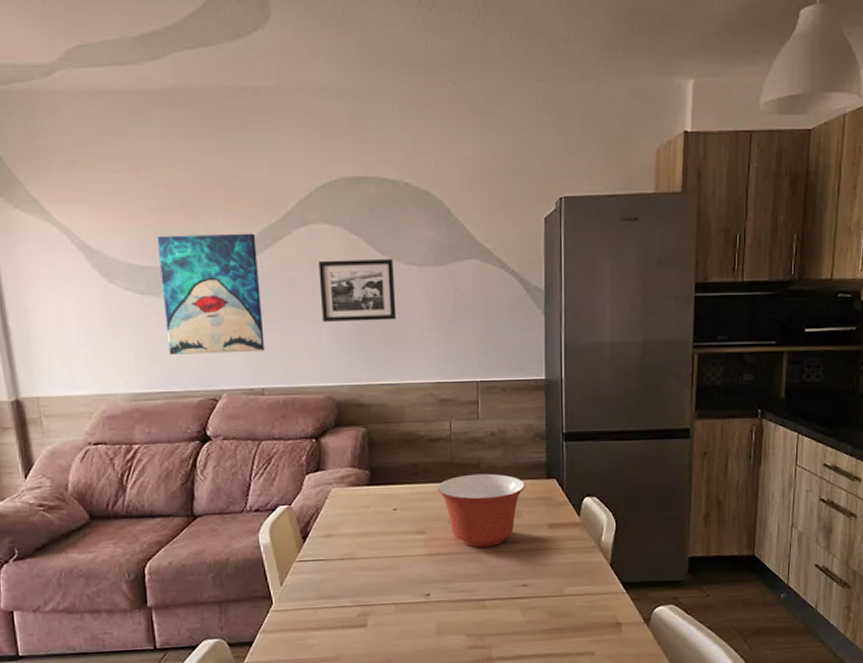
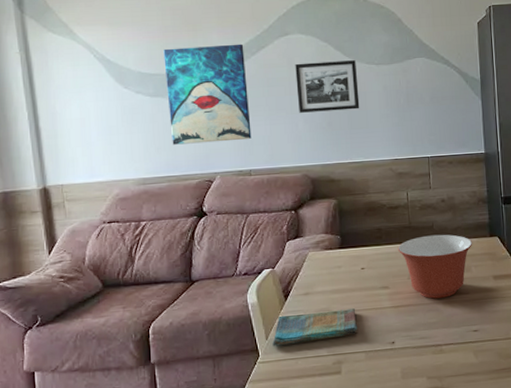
dish towel: none [288,555,387,594] -> present [272,308,357,347]

